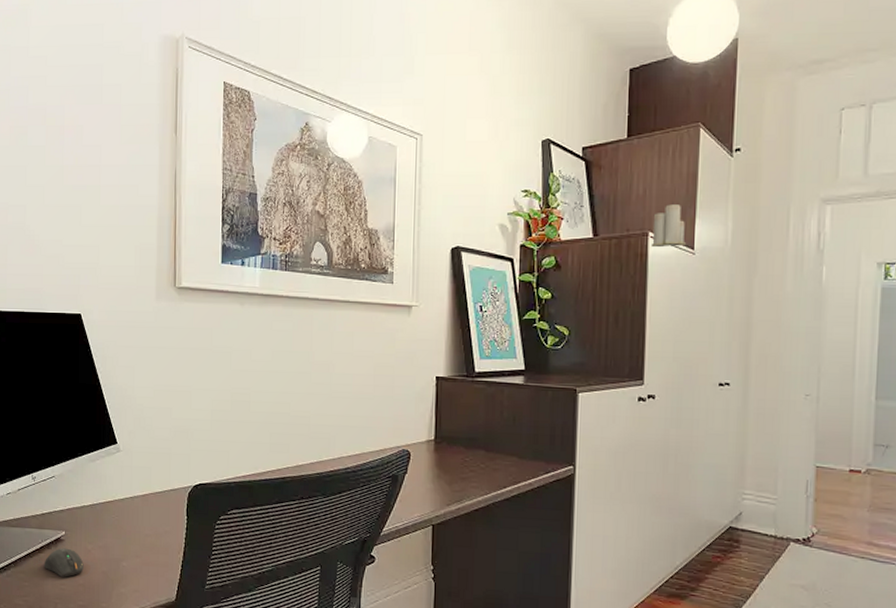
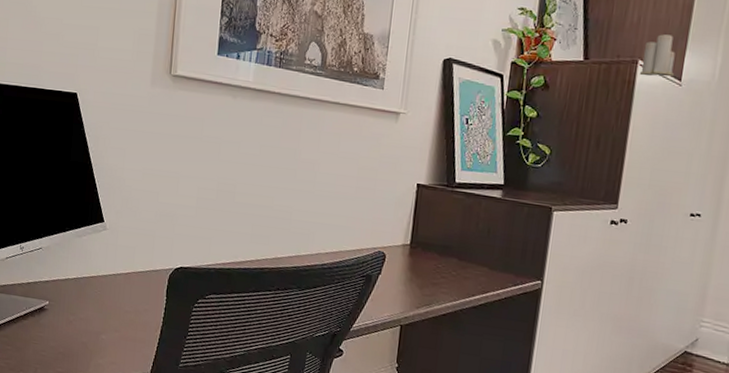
computer mouse: present [43,548,84,577] -> none [26,316,65,345]

